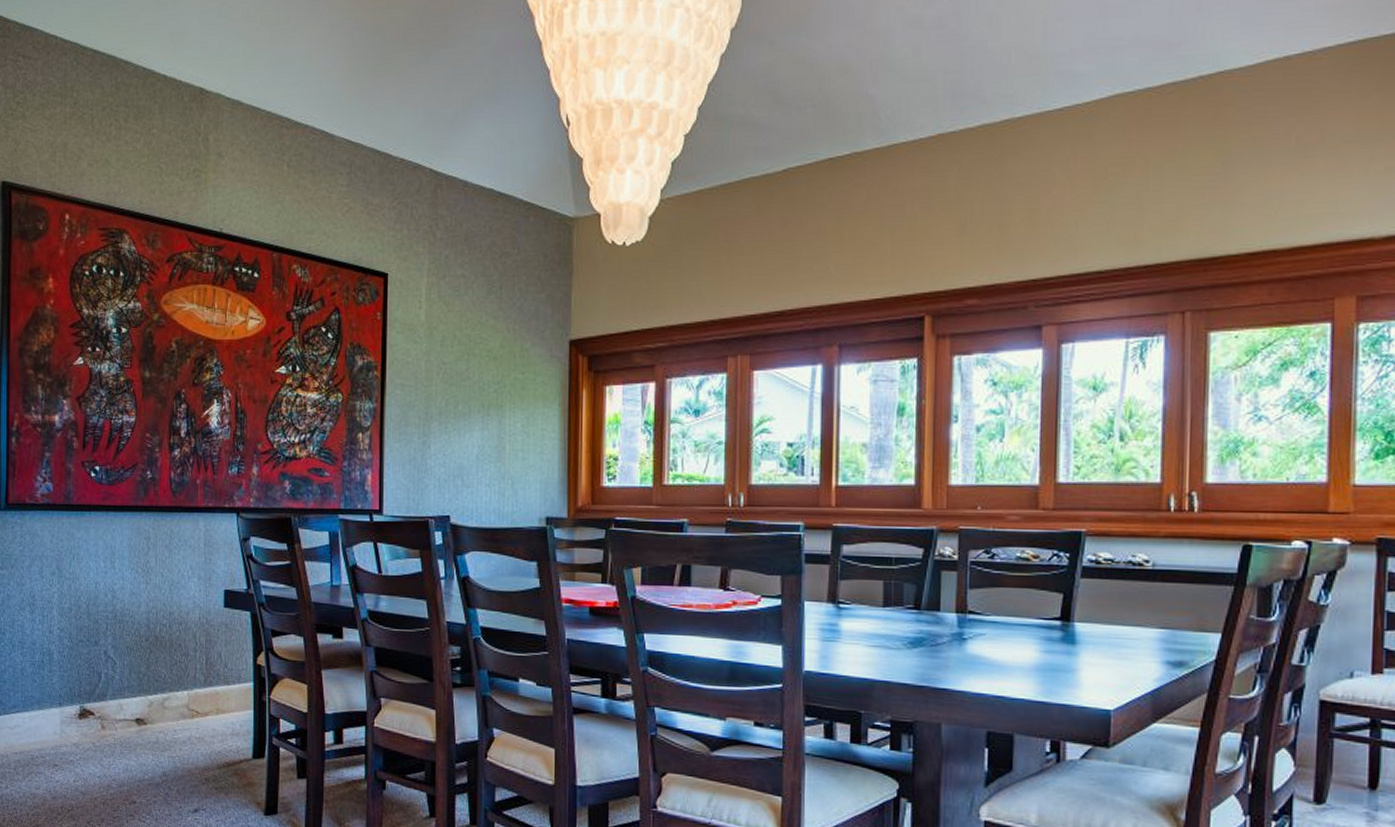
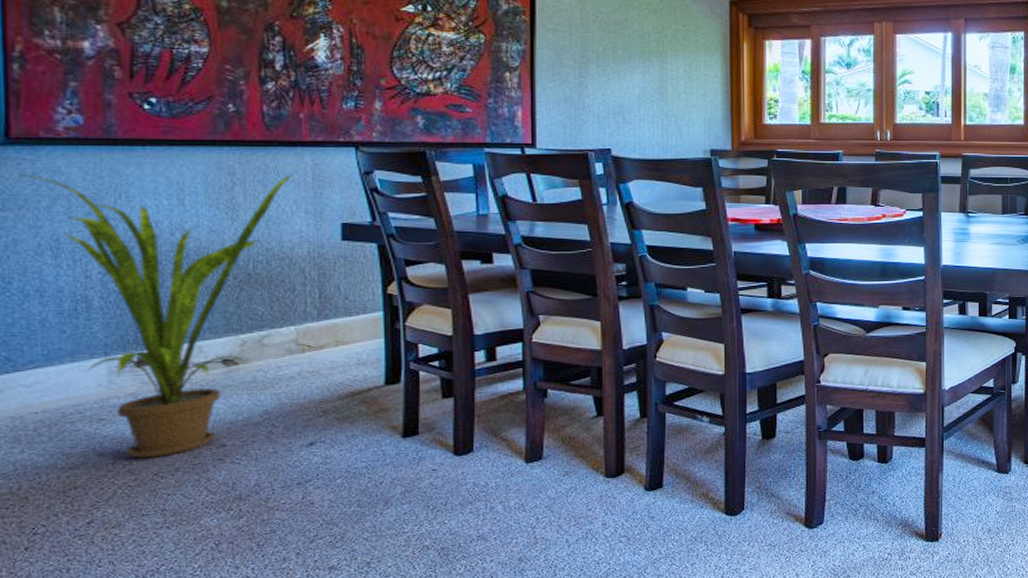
house plant: none [12,536,190,807] -> present [18,173,293,459]

